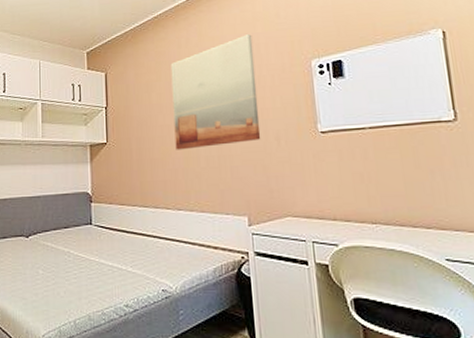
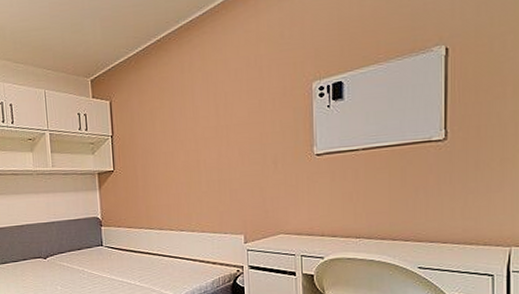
wall art: present [170,34,261,150] -> none [174,56,260,176]

